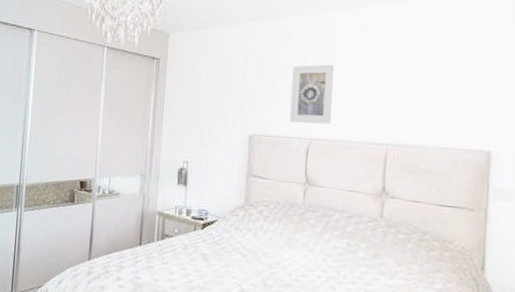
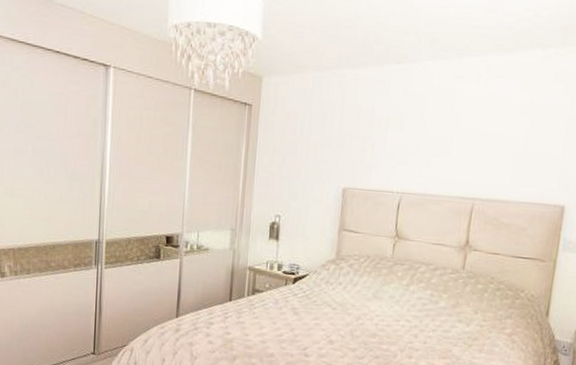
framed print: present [289,64,335,125] -> none [383,116,430,179]

